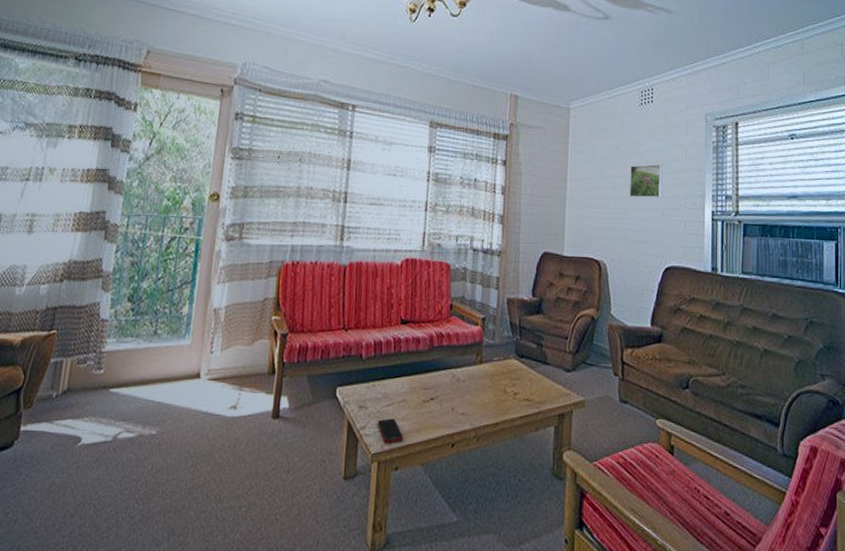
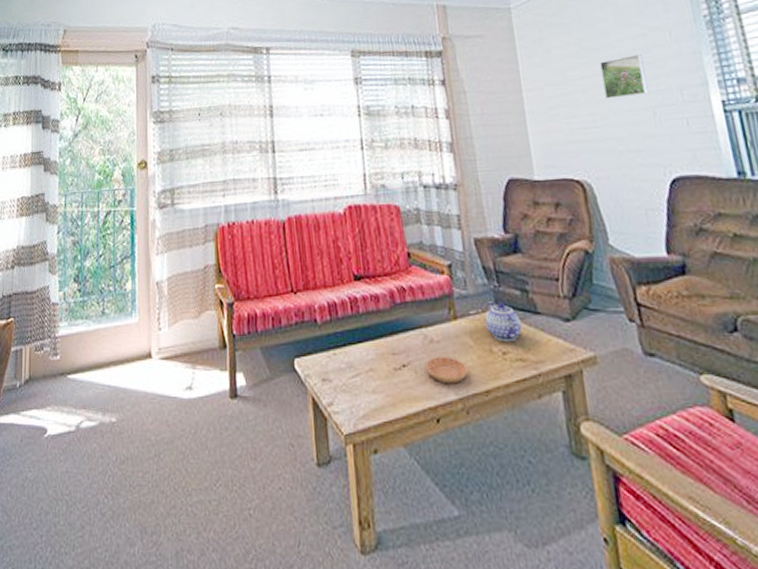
cell phone: present [377,418,403,443] -> none [345,391,378,422]
saucer: none [449,393,484,416] -> present [425,356,468,384]
teapot: none [504,351,533,385] -> present [484,301,522,342]

